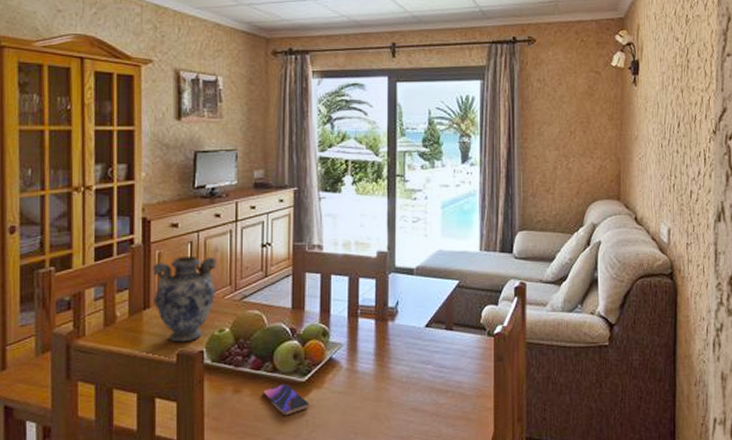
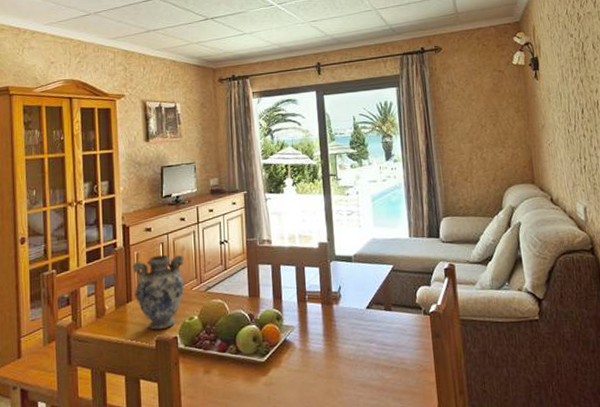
smartphone: present [262,383,310,416] -> none [228,364,270,393]

